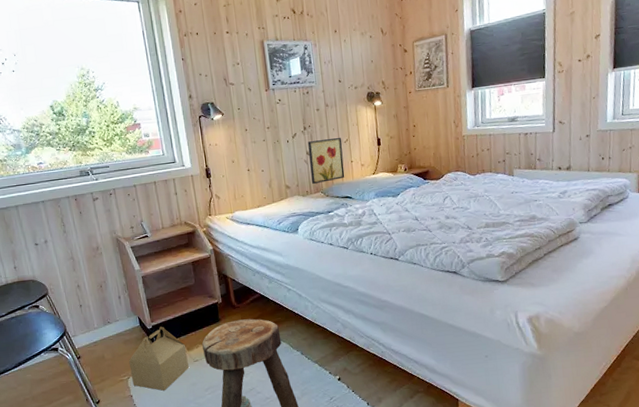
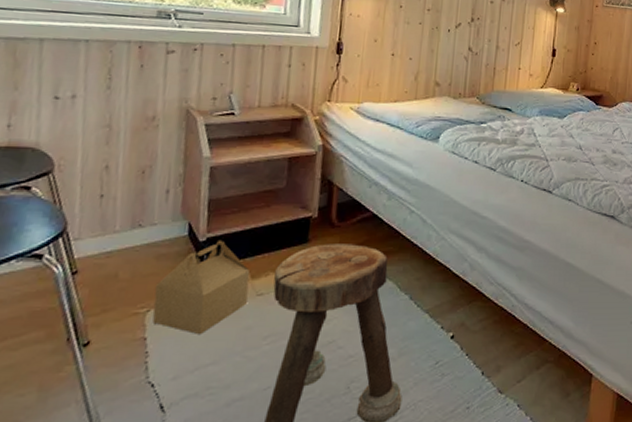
wall art: present [307,138,345,185] -> none [468,36,513,87]

